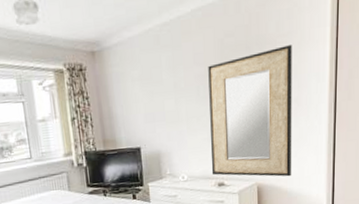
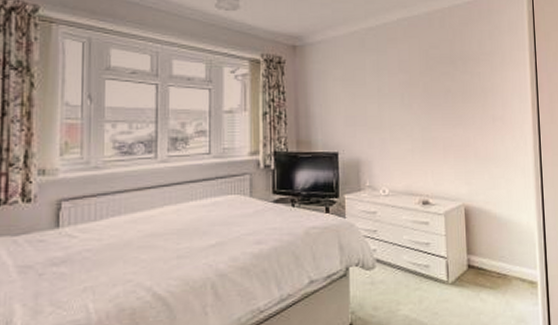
home mirror: present [208,45,292,177] -> none [413,64,500,200]

